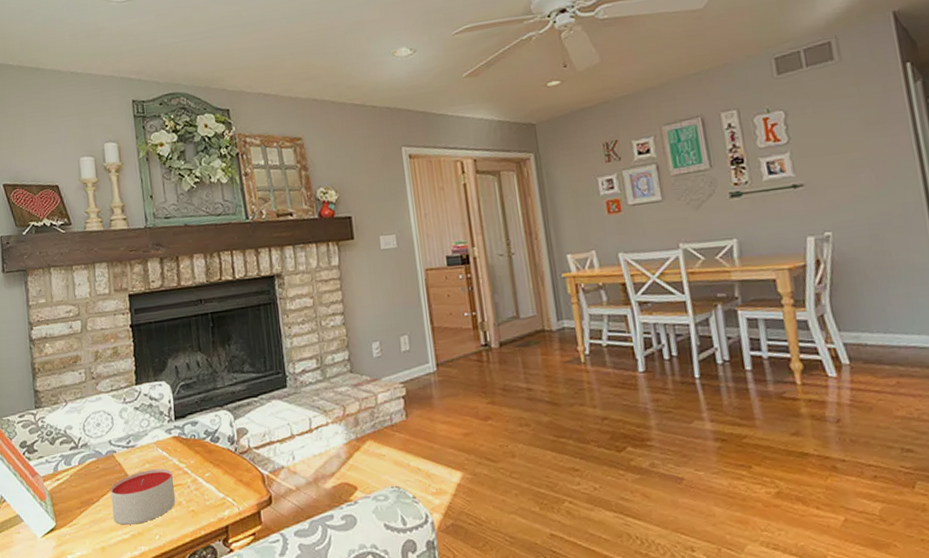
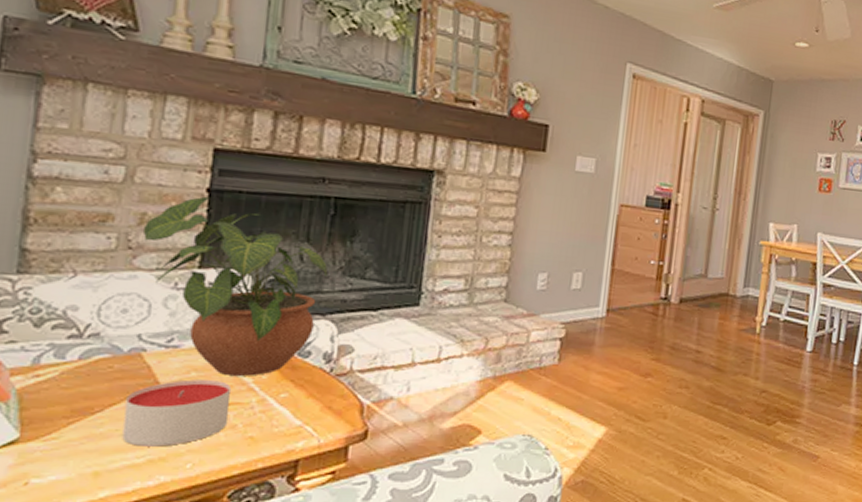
potted plant: none [98,331,219,464] -> present [142,196,328,376]

